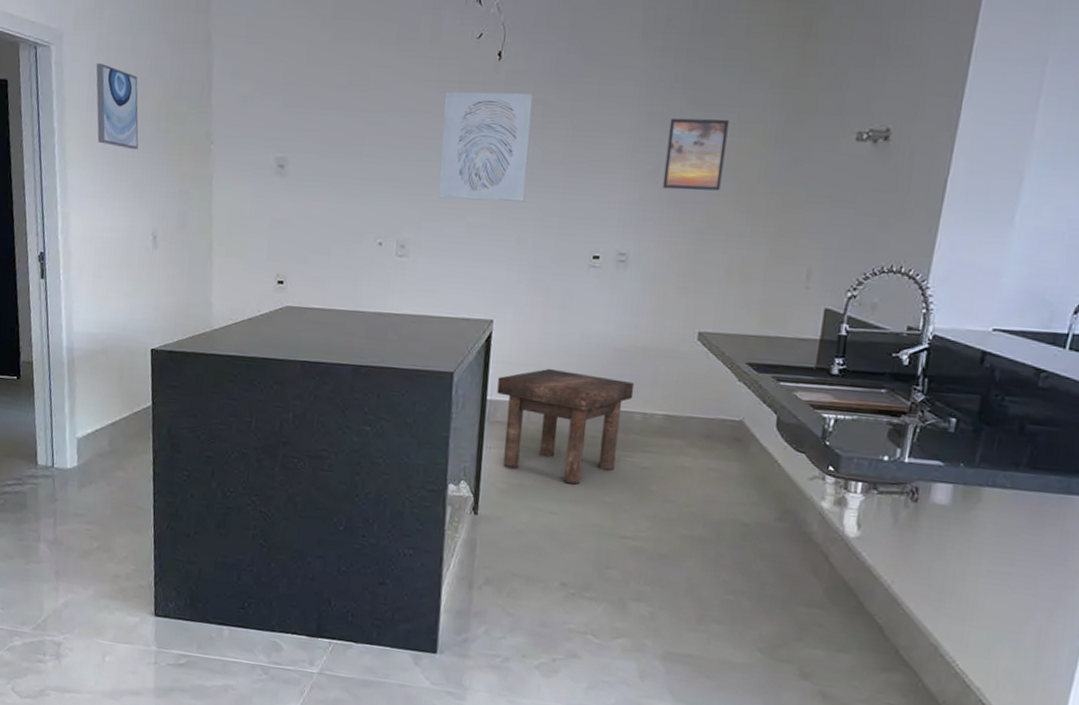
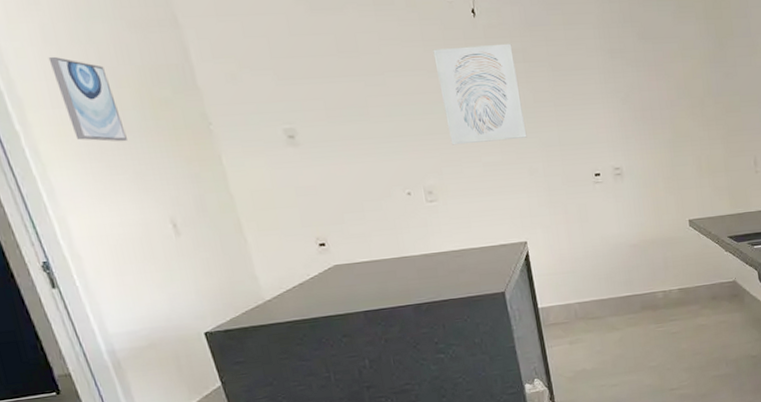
stool: present [497,368,635,485] -> none [544,269,653,360]
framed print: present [662,117,729,191] -> none [628,48,679,111]

